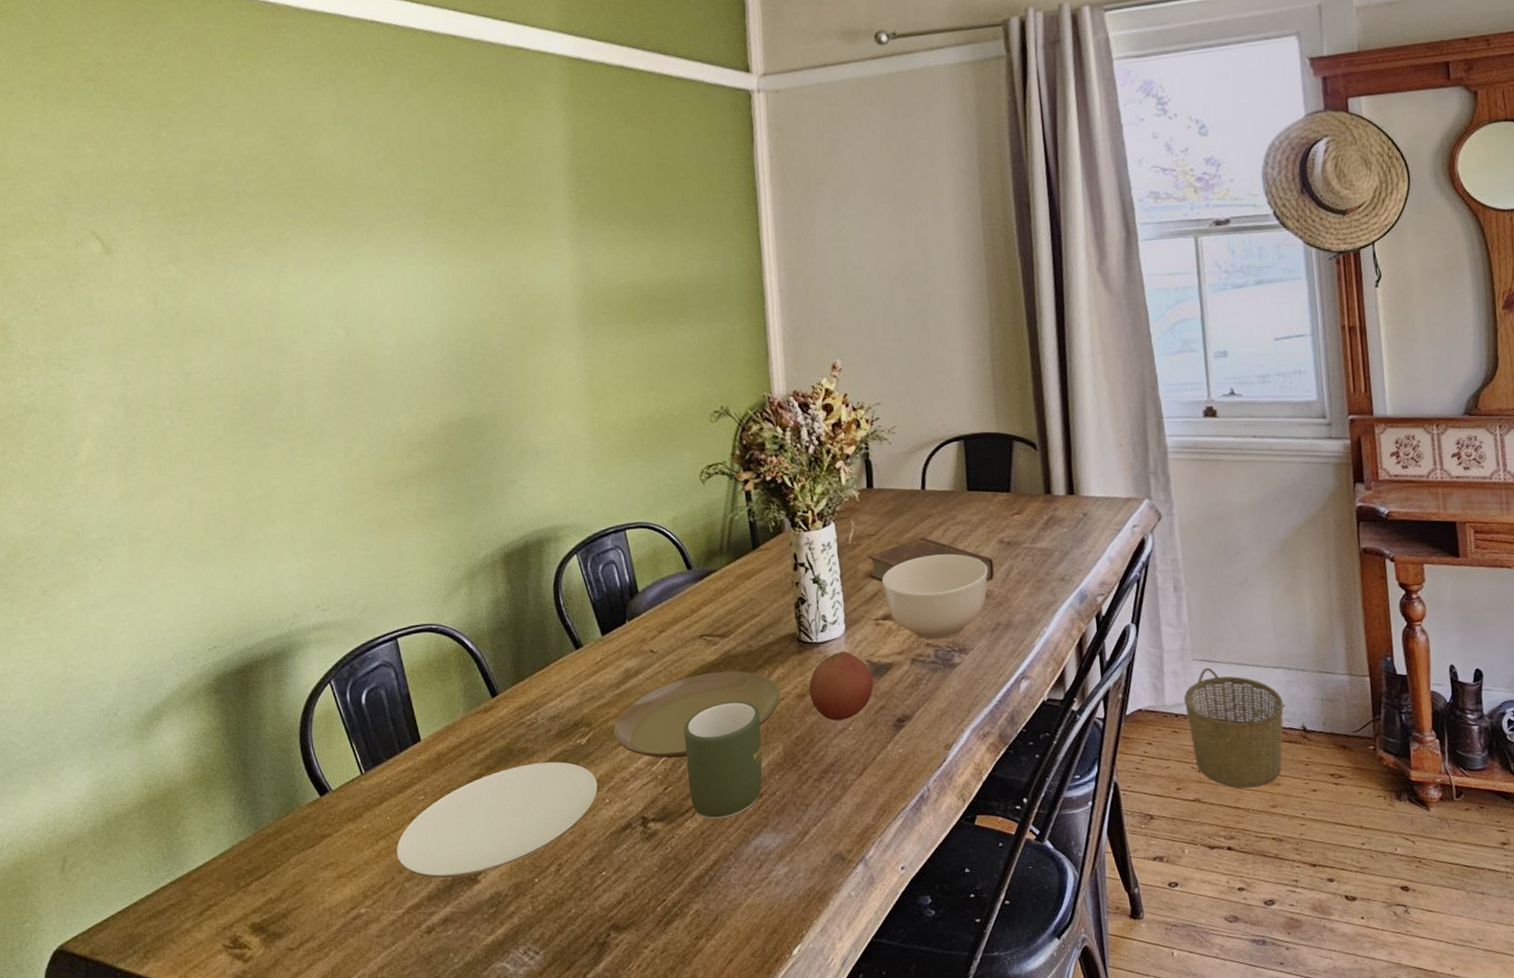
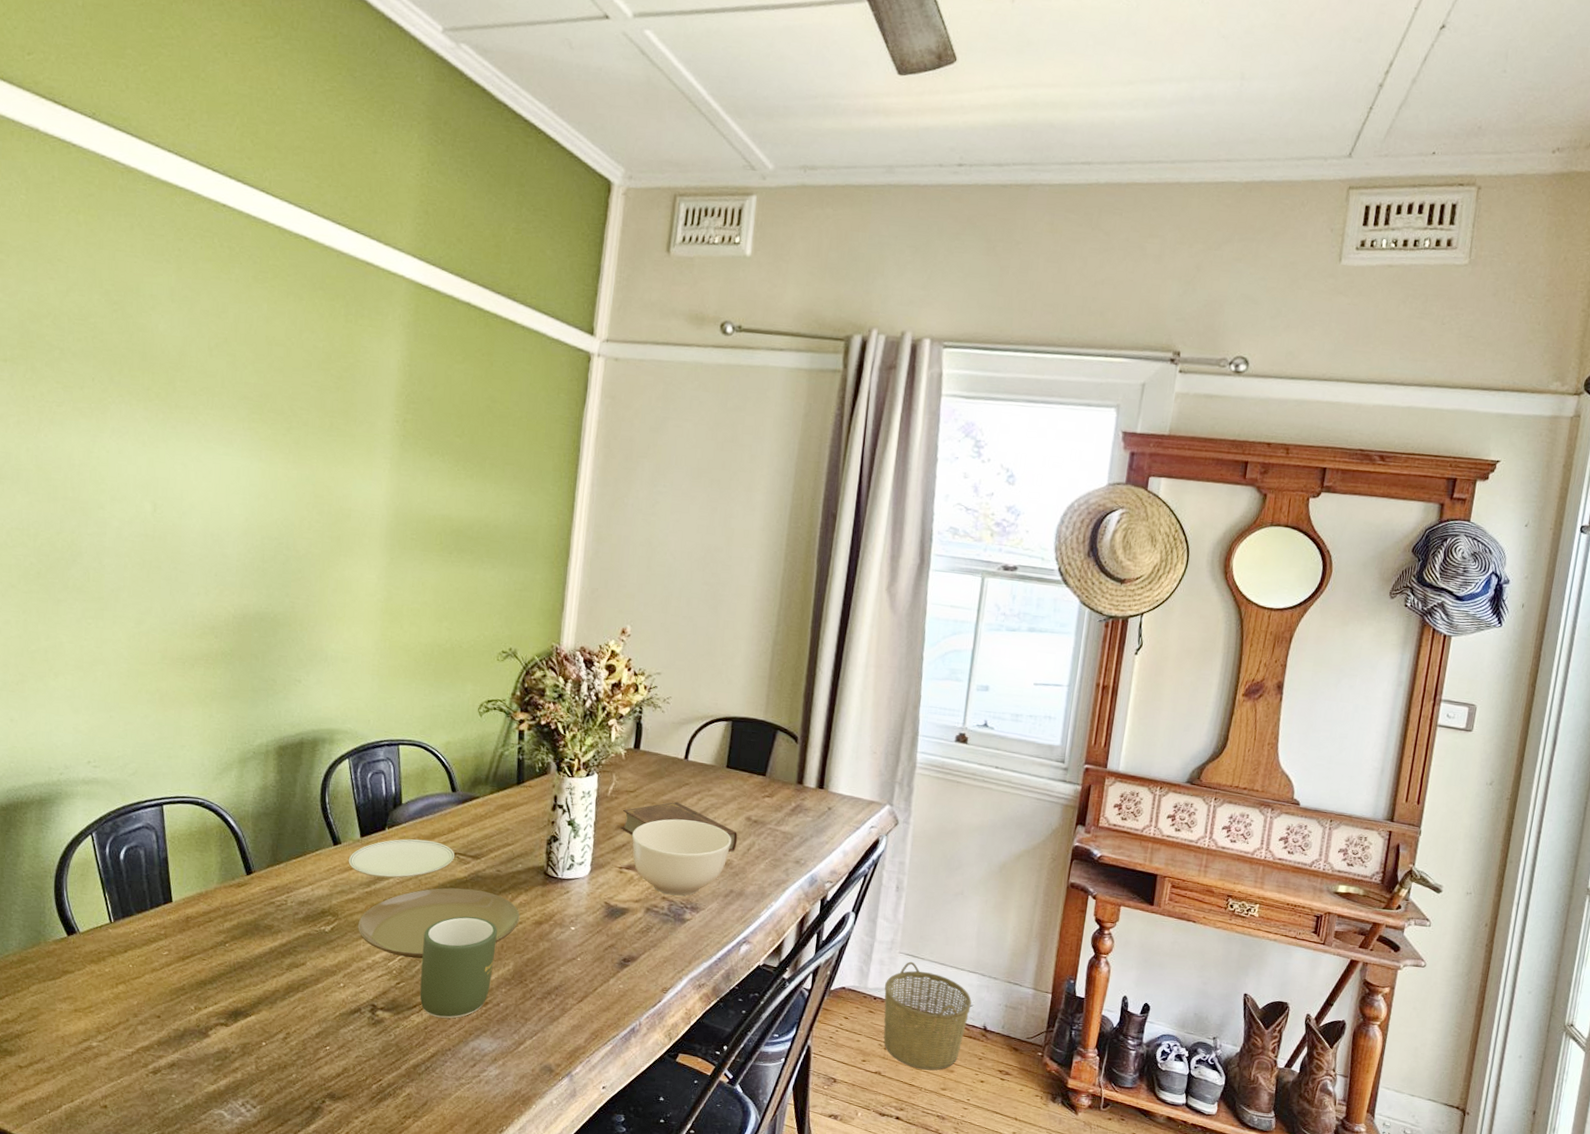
plate: present [396,761,598,878] -> none [134,940,335,1030]
plate: none [593,626,702,676] -> present [348,839,455,878]
fruit: present [808,651,873,721] -> none [546,890,607,951]

